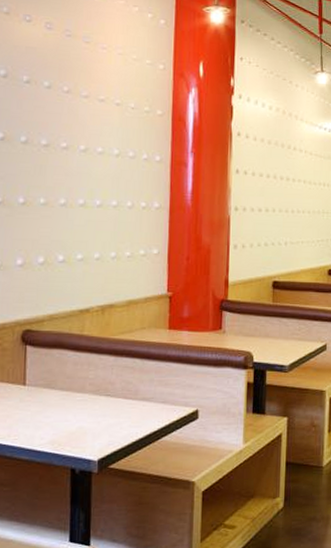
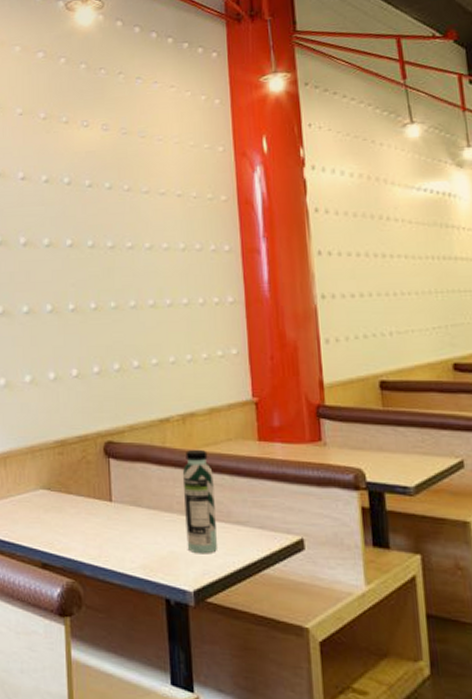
water bottle: none [95,336,126,428] -> present [182,449,219,554]

